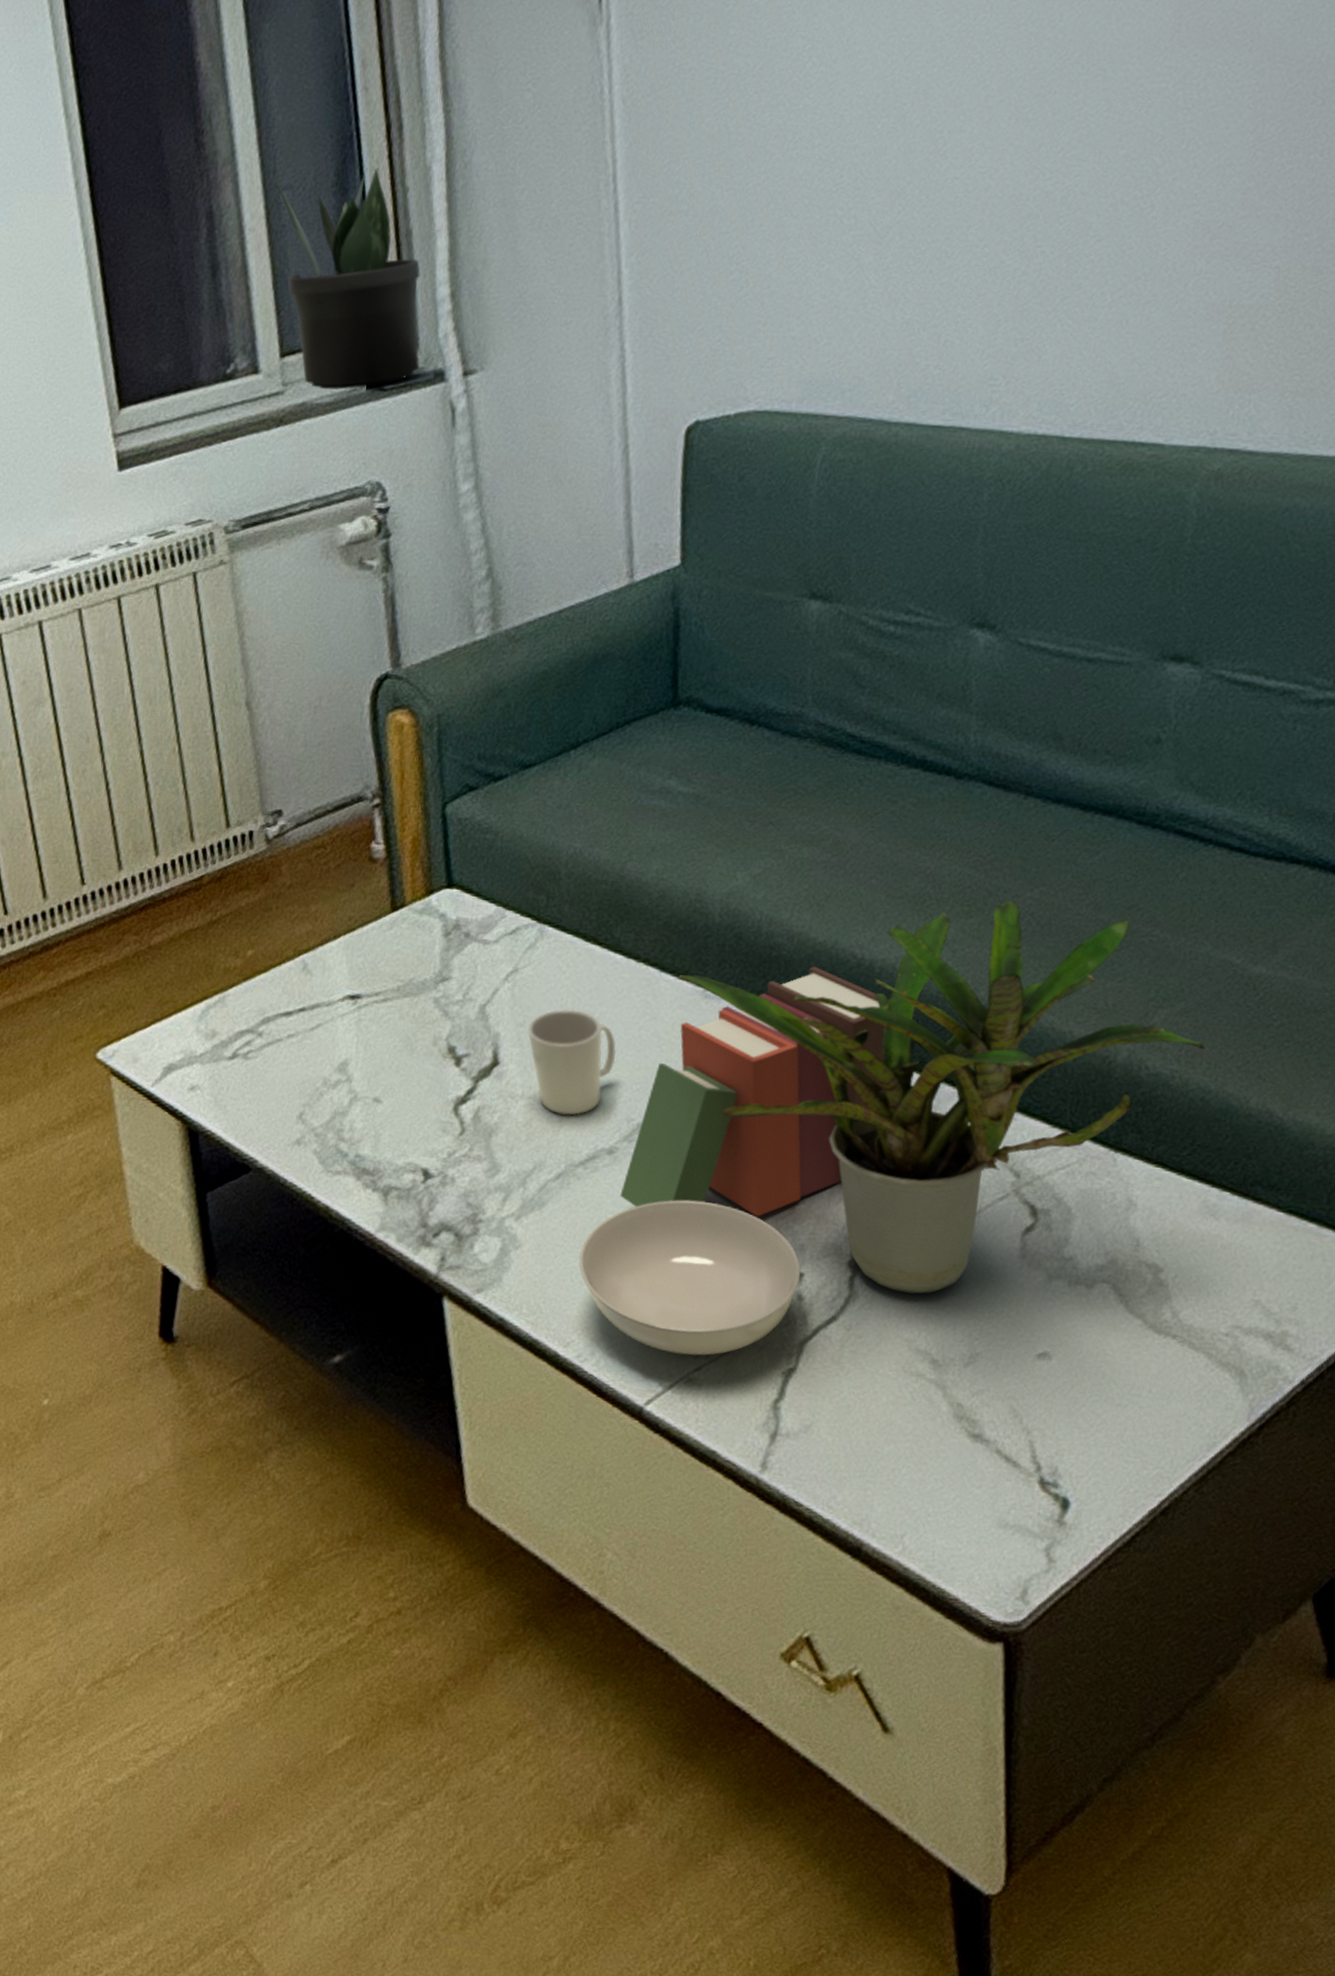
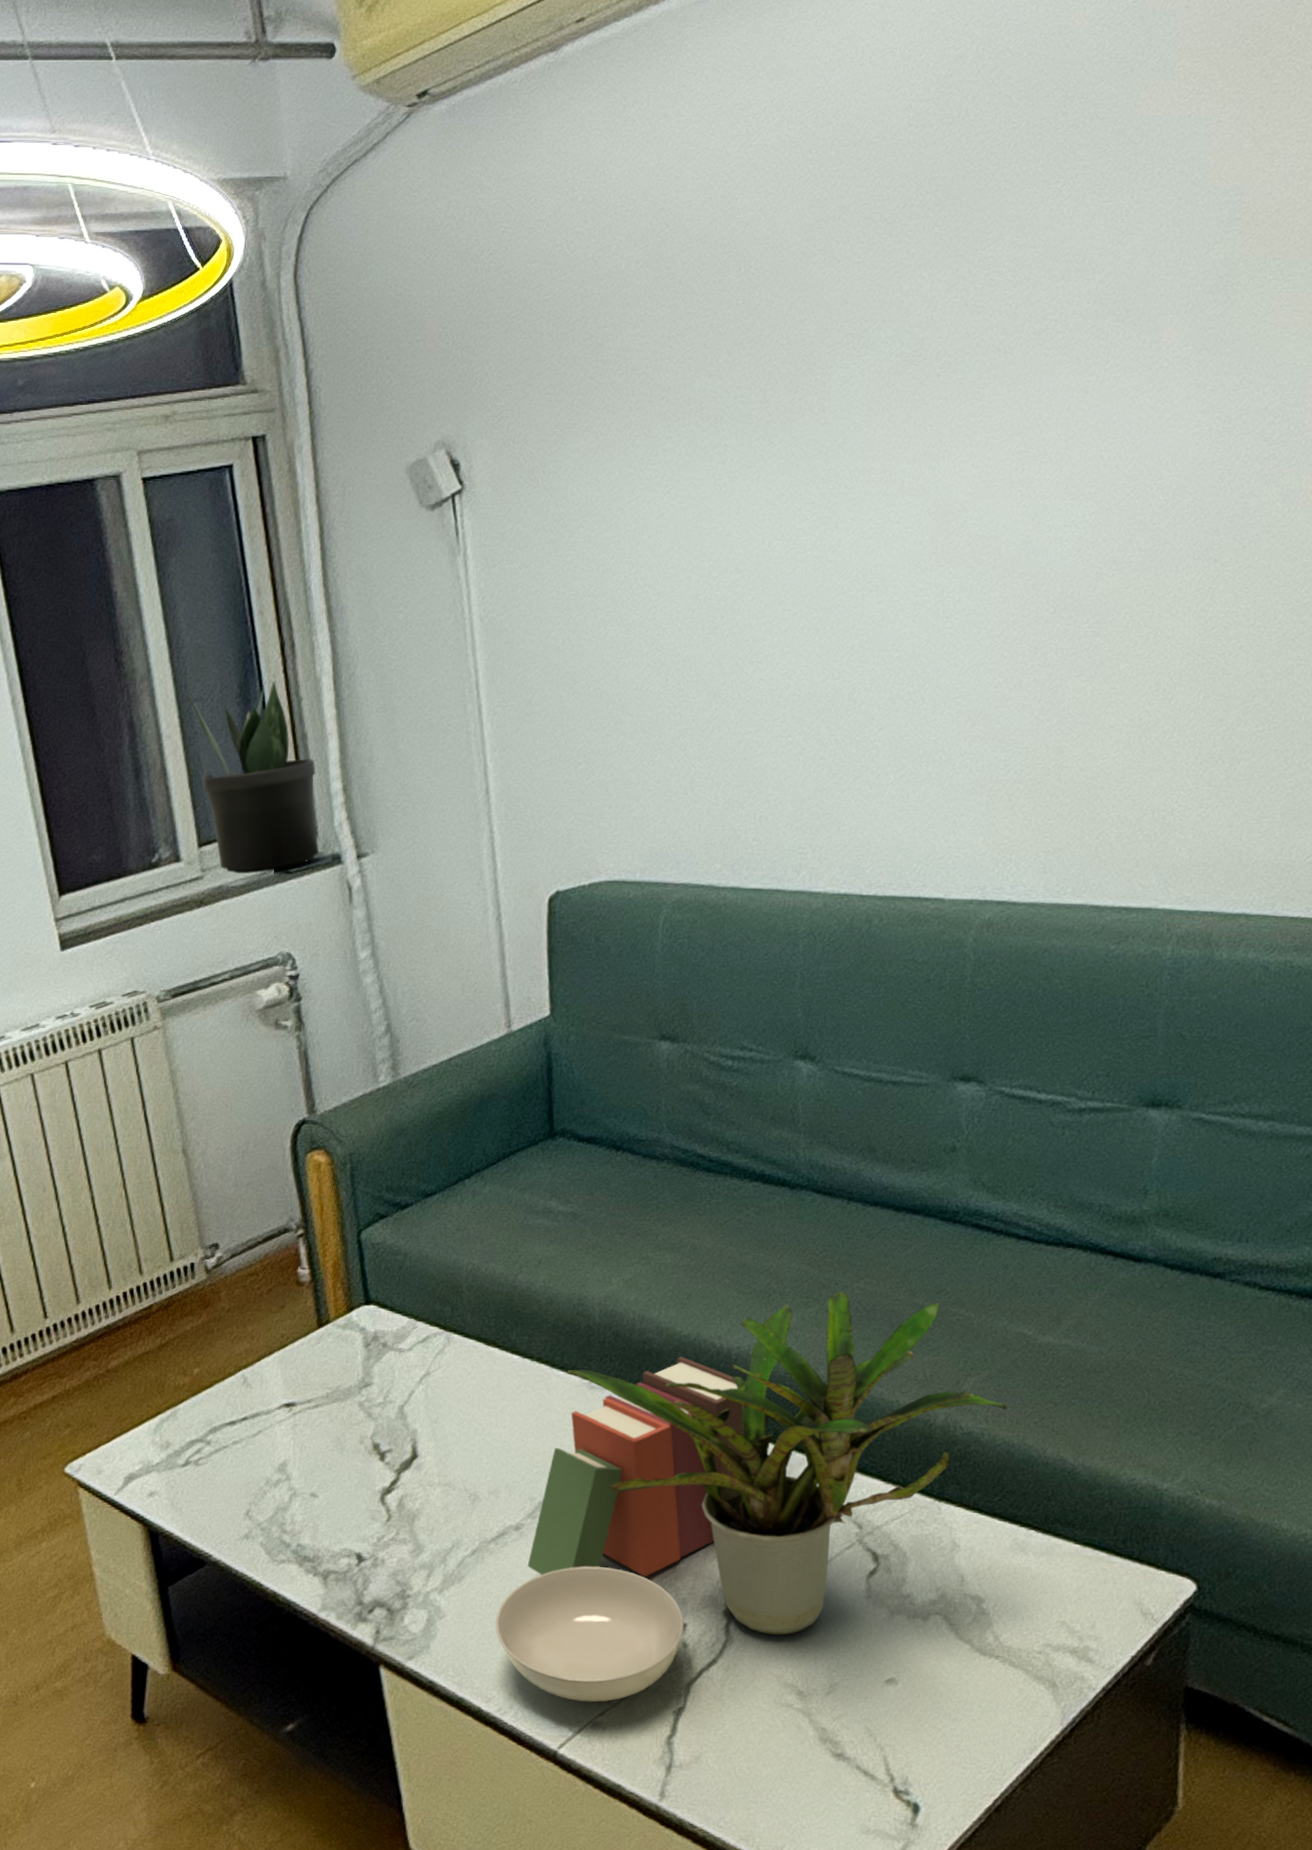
mug: present [528,1009,617,1115] -> none [441,1405,518,1498]

